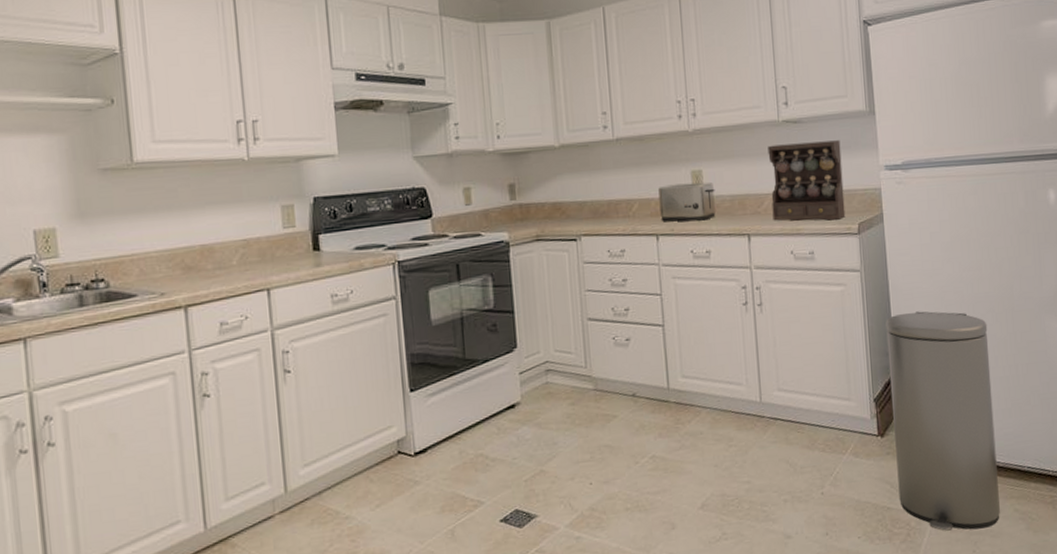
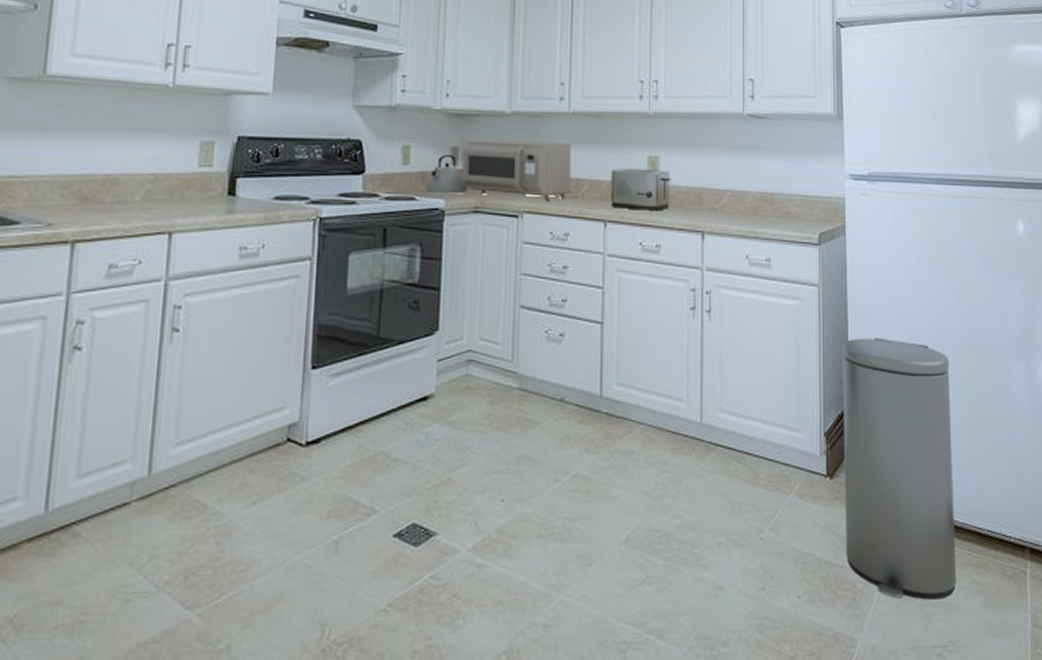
kettle: none [490,190,527,228] -> present [427,154,467,194]
microwave: none [518,167,622,224] -> present [461,139,572,200]
spice rack: present [768,140,846,221] -> none [730,139,806,227]

